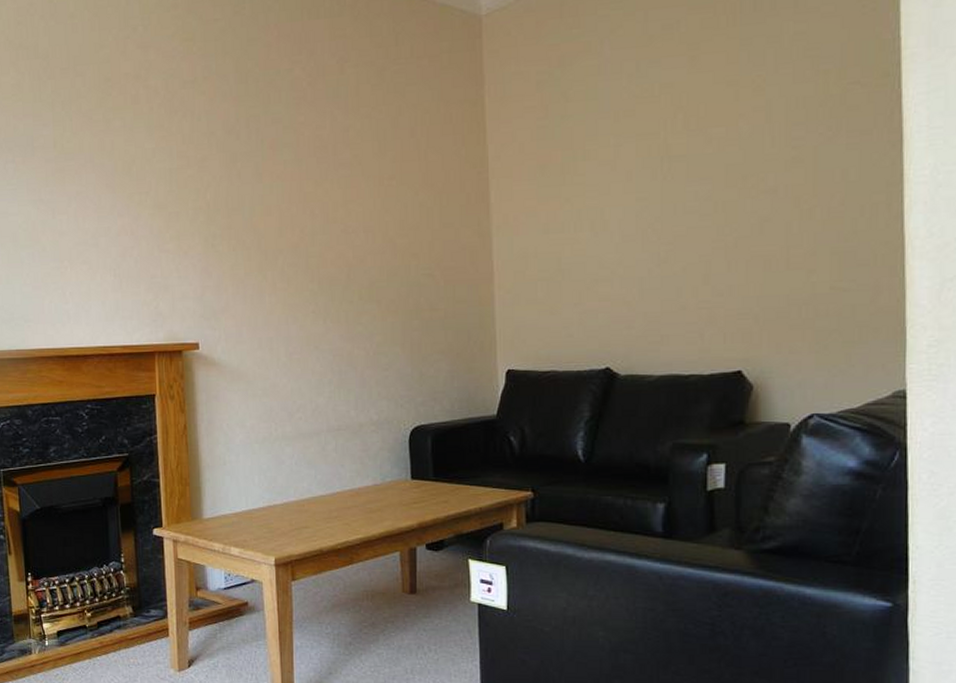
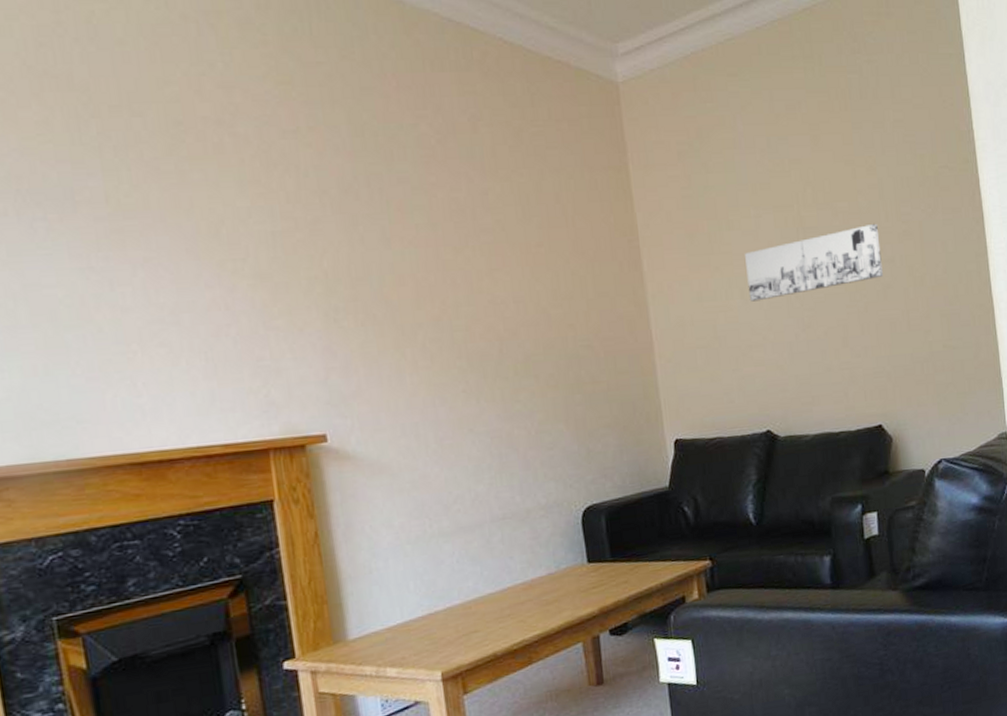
wall art: none [600,149,761,234] -> present [745,223,883,302]

